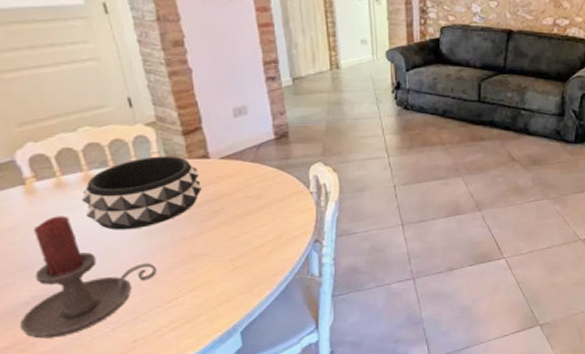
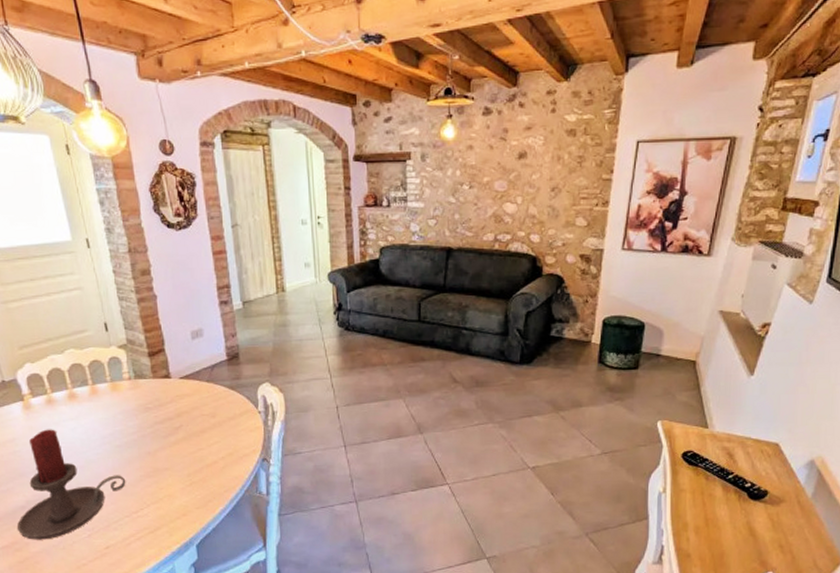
decorative bowl: present [81,156,202,230] -> none [66,375,164,444]

